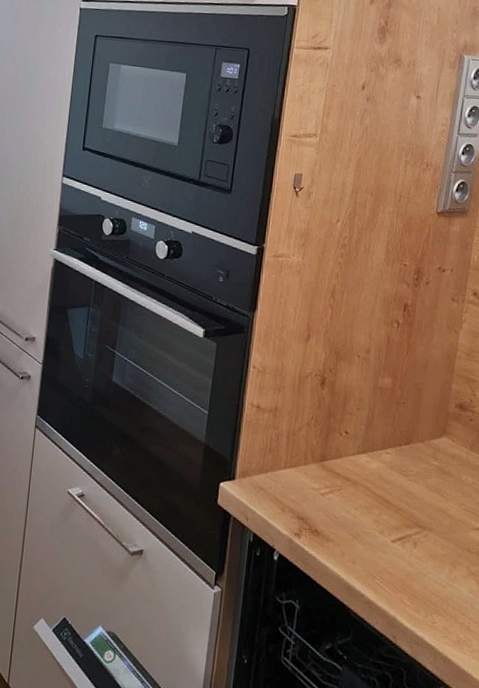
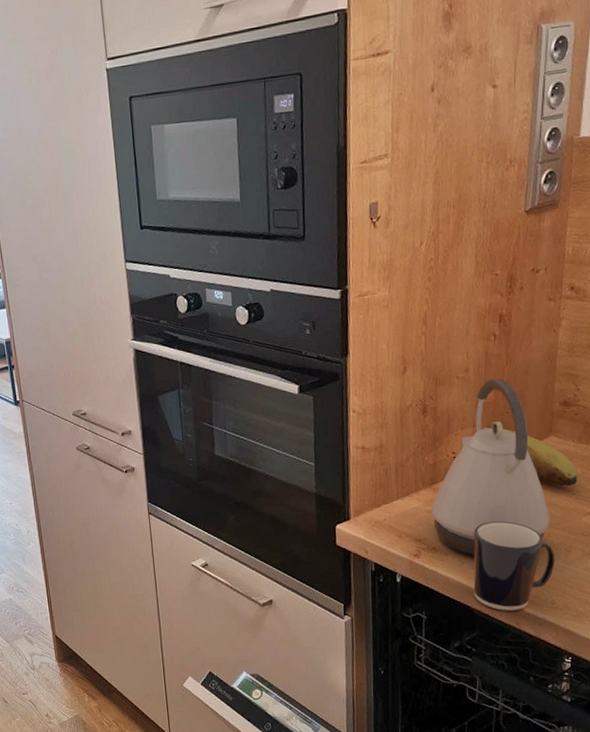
kettle: none [318,365,437,548] -> present [431,378,551,556]
fruit: none [346,411,468,495] -> present [453,427,578,487]
mug: none [351,514,438,622] -> present [473,521,555,611]

